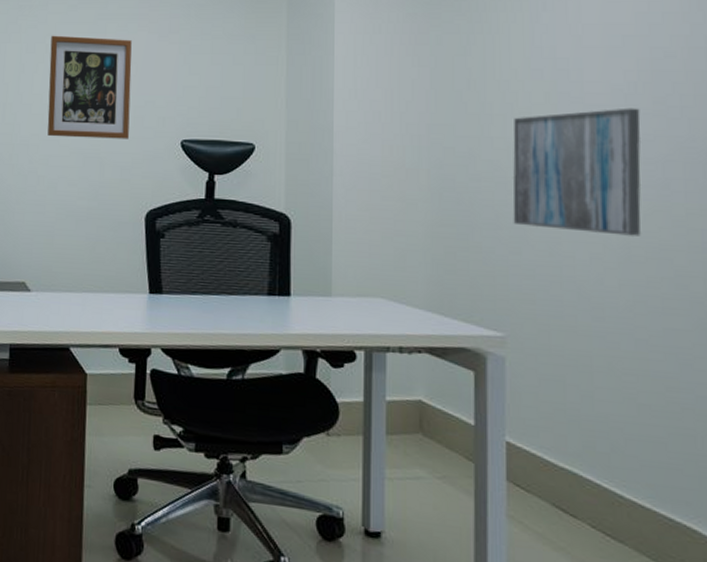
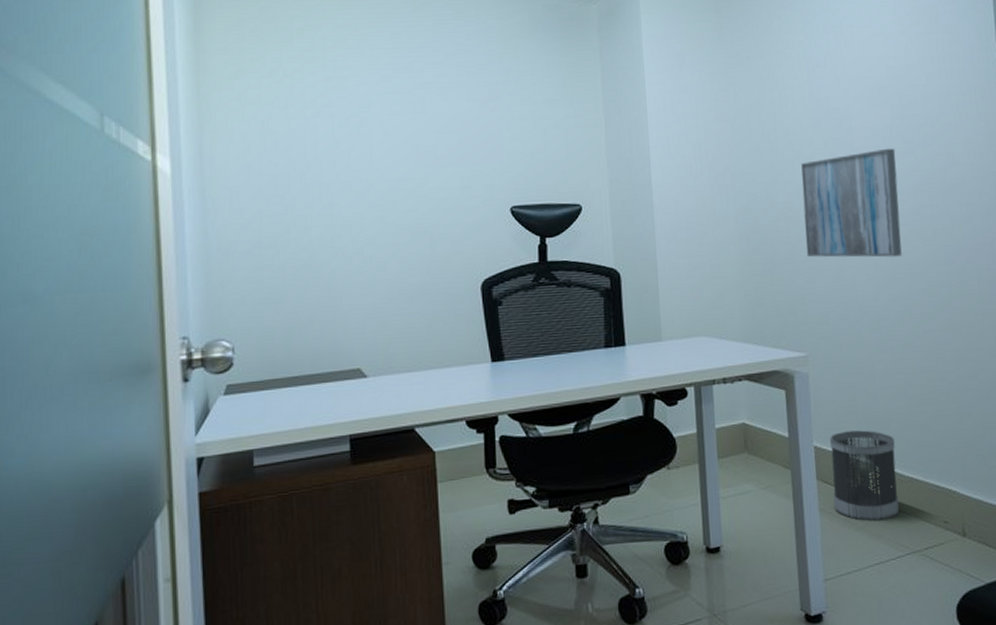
wall art: present [47,35,132,139] -> none [365,107,457,214]
wastebasket: none [526,430,615,546] -> present [830,430,900,522]

